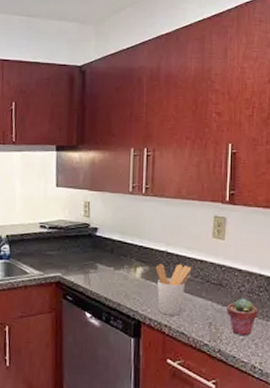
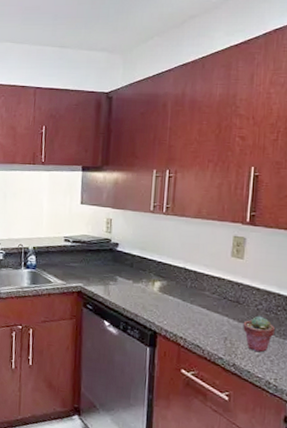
utensil holder: present [155,263,192,316] -> none [173,279,209,329]

